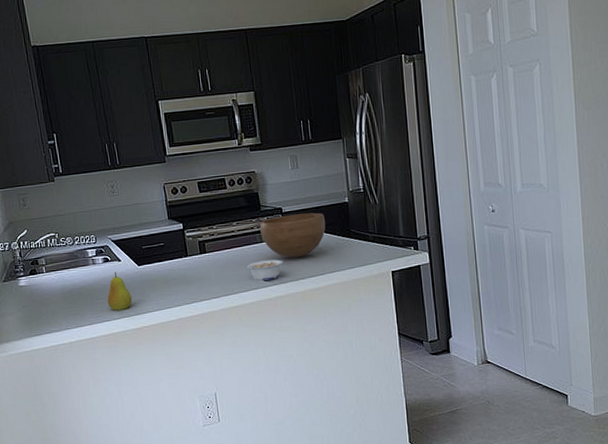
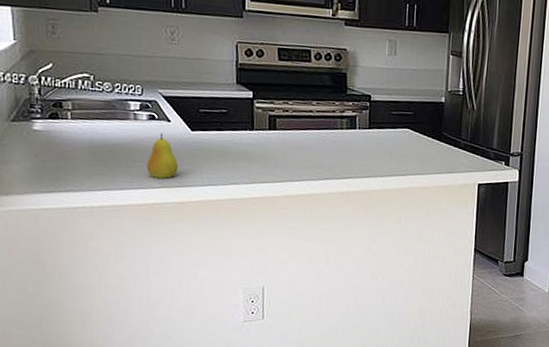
legume: present [246,259,283,281] -> none [320,149,363,172]
bowl: present [259,212,326,258] -> none [342,104,416,153]

